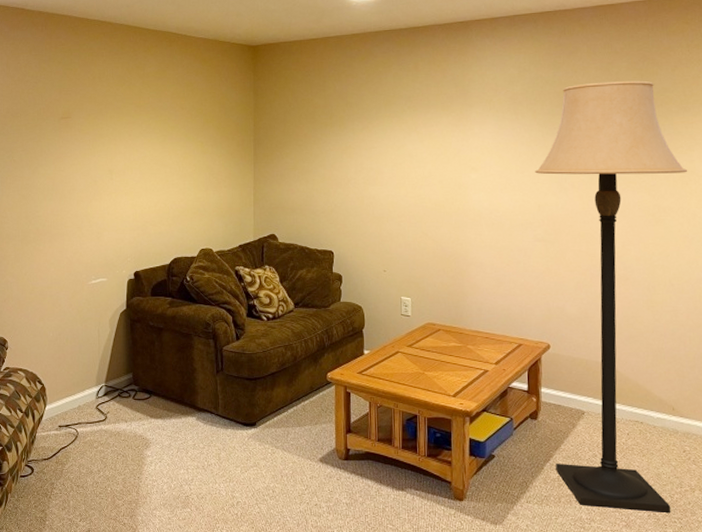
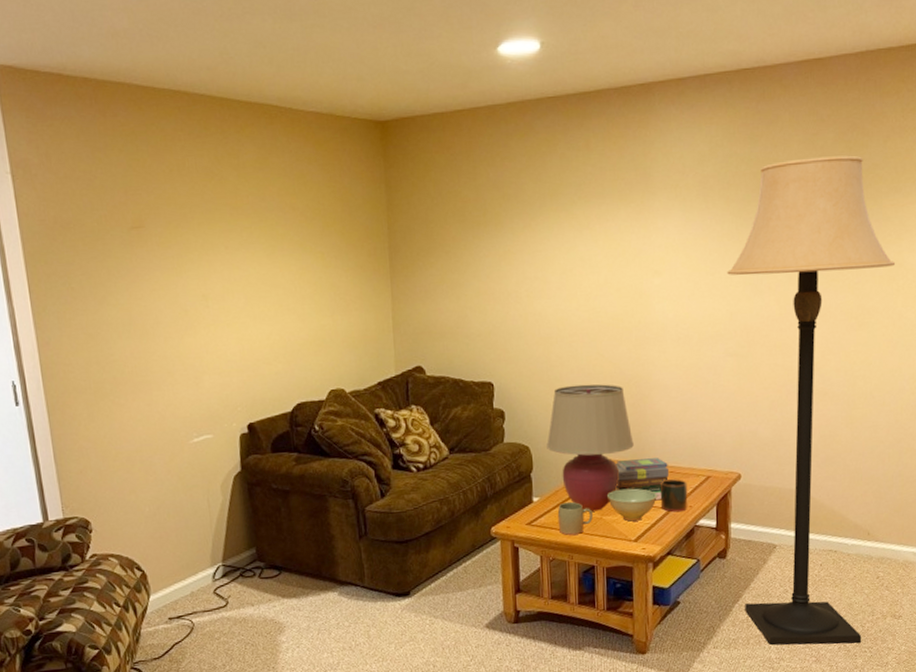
table lamp: none [377,257,453,367] -> present [547,384,634,512]
mug: none [385,356,417,386] -> present [557,501,594,535]
bowl: none [429,349,474,379] -> present [607,488,657,522]
books: none [436,324,484,362] -> present [615,458,669,501]
mug: none [476,344,502,374] -> present [660,479,688,512]

